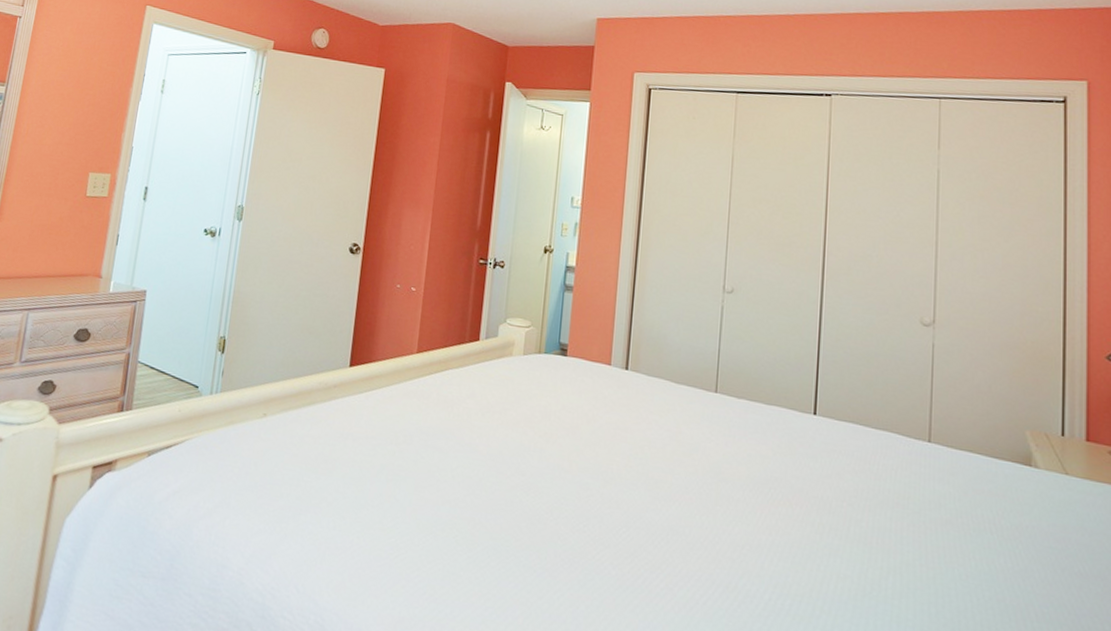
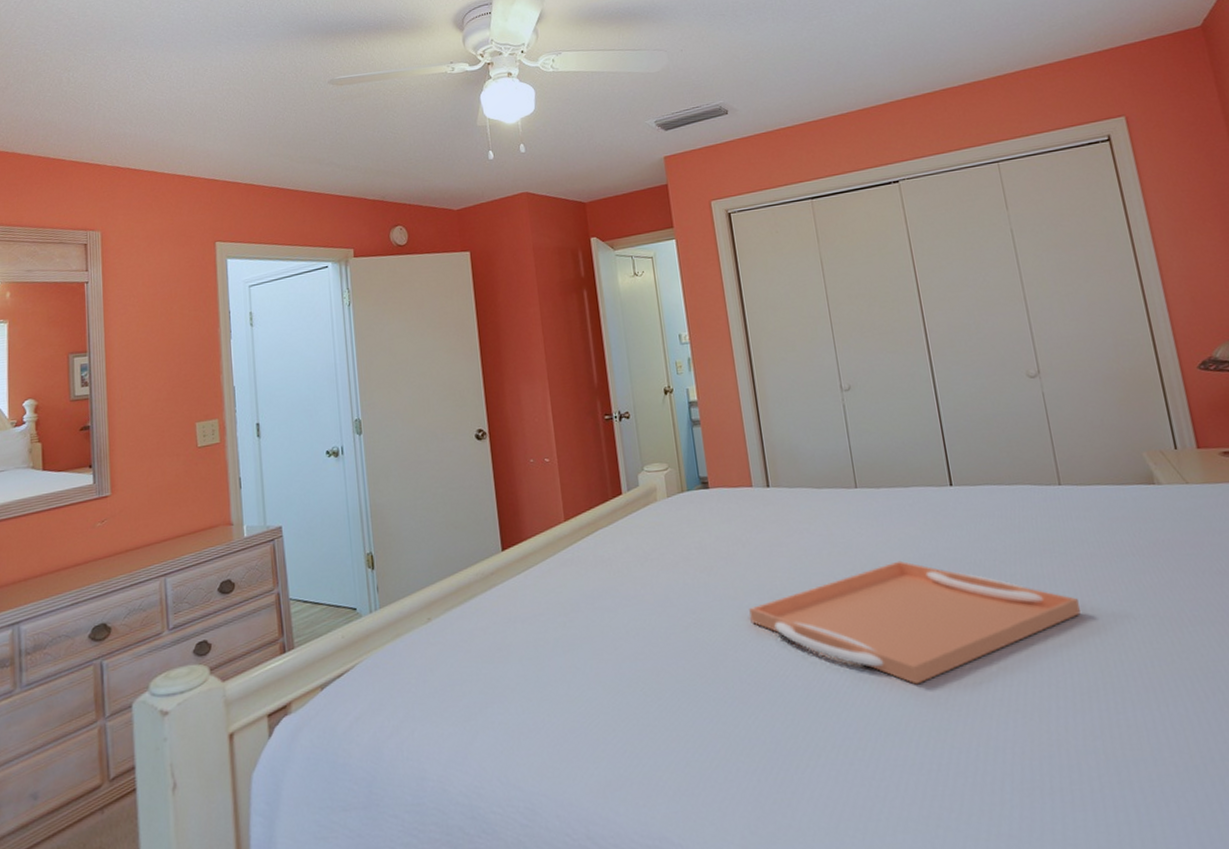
serving tray: none [578,476,921,606] -> present [749,560,1081,685]

